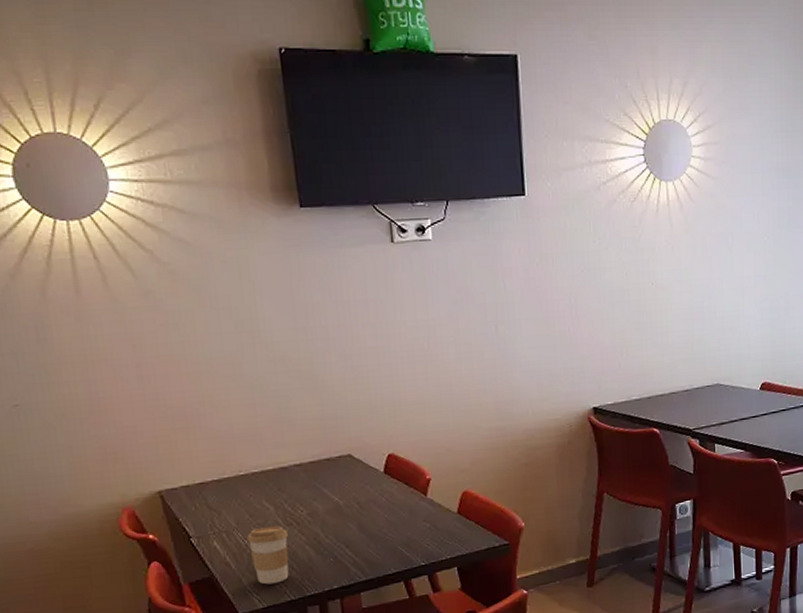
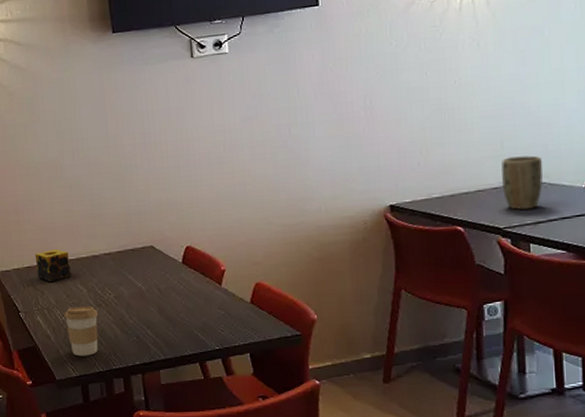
candle: none [208,460,255,500] -> present [34,248,71,281]
plant pot: none [691,359,726,412] -> present [500,155,543,210]

